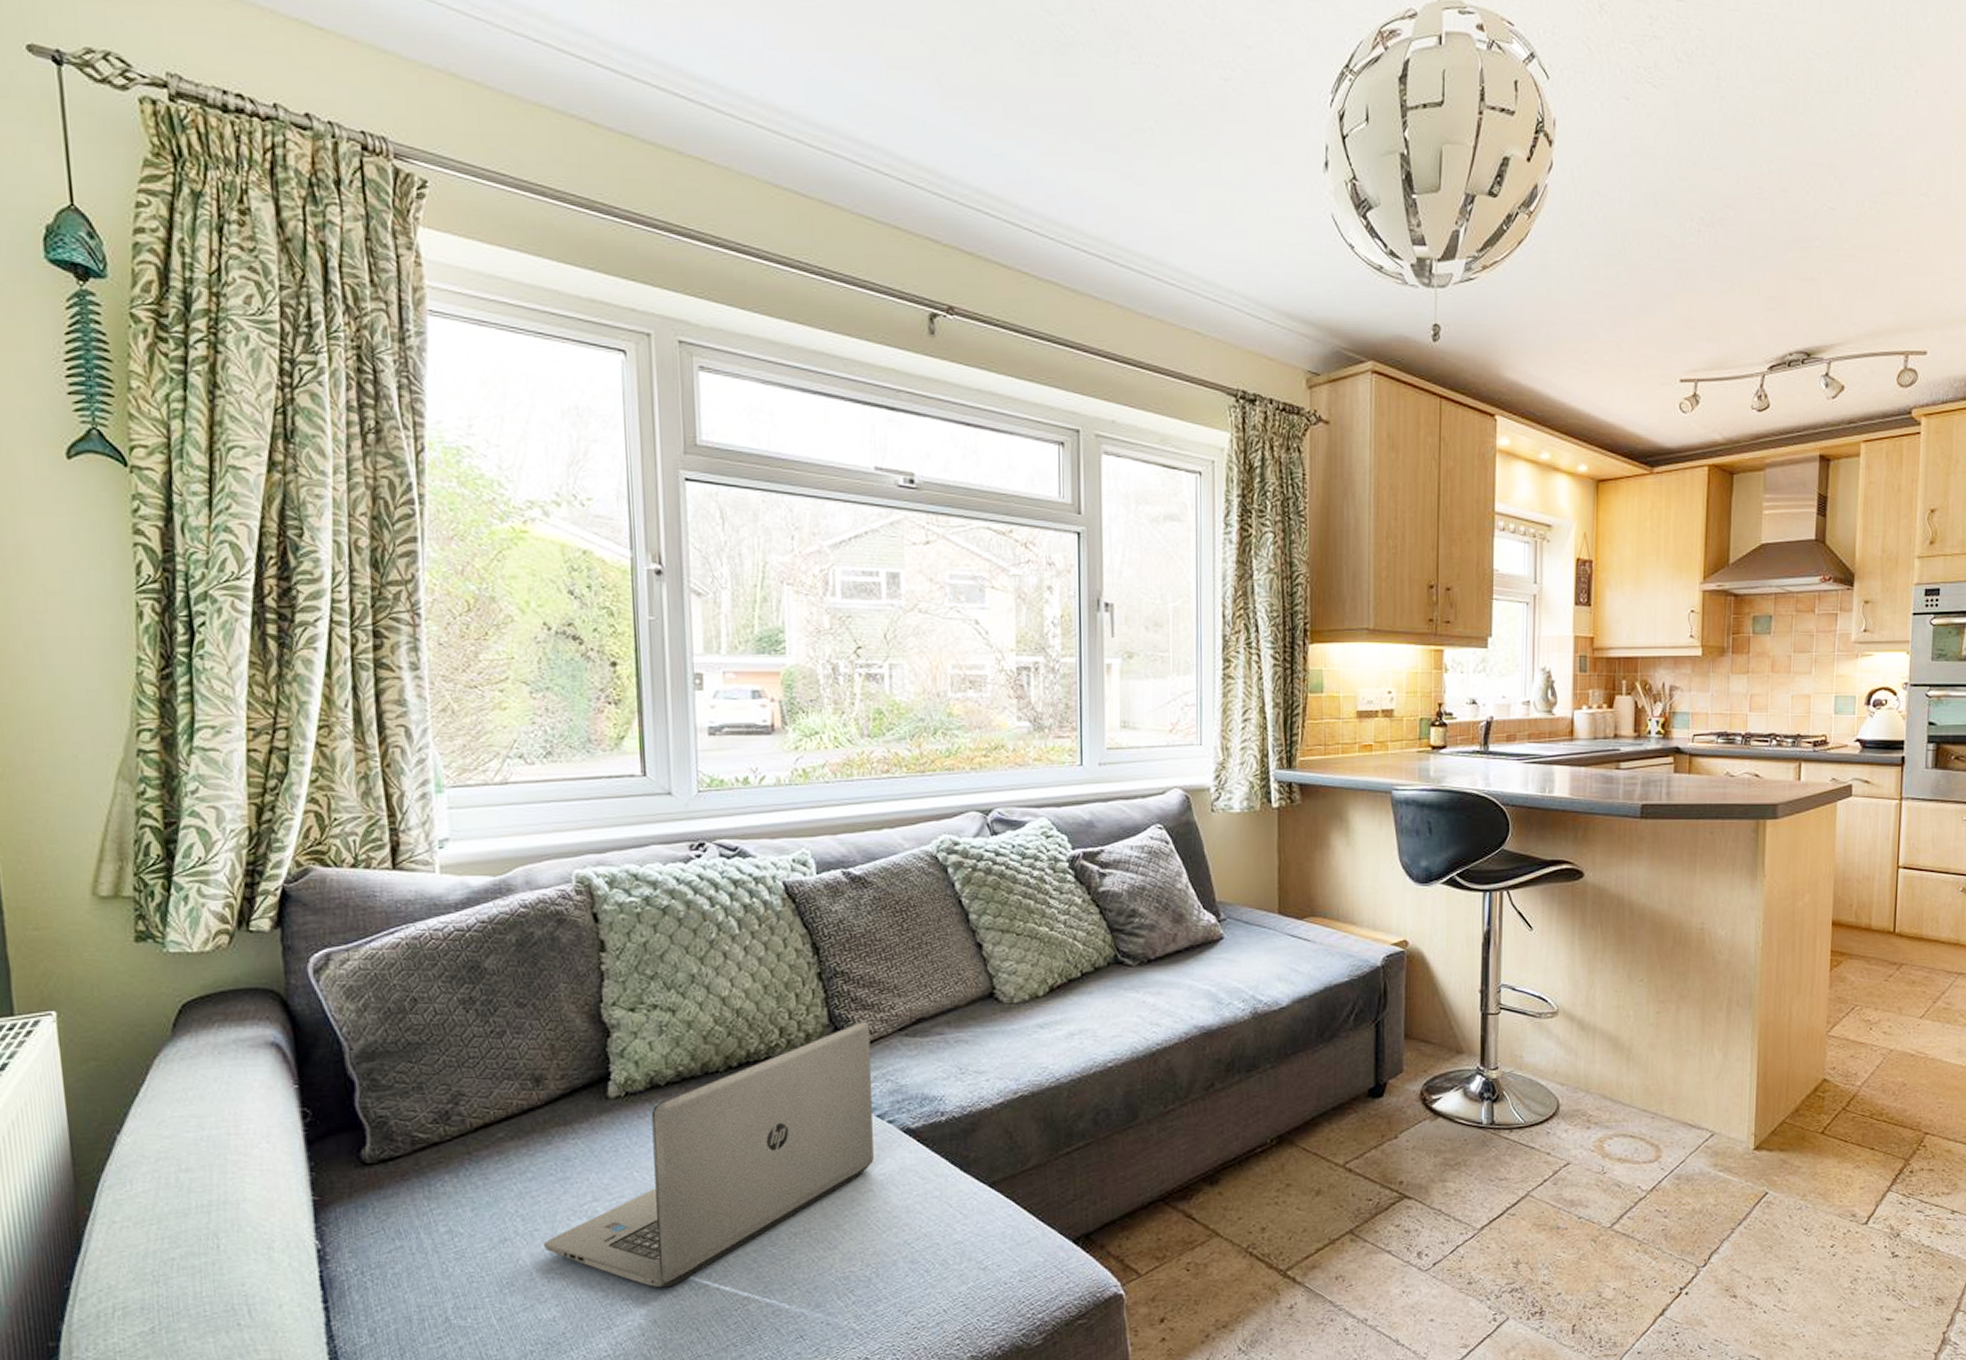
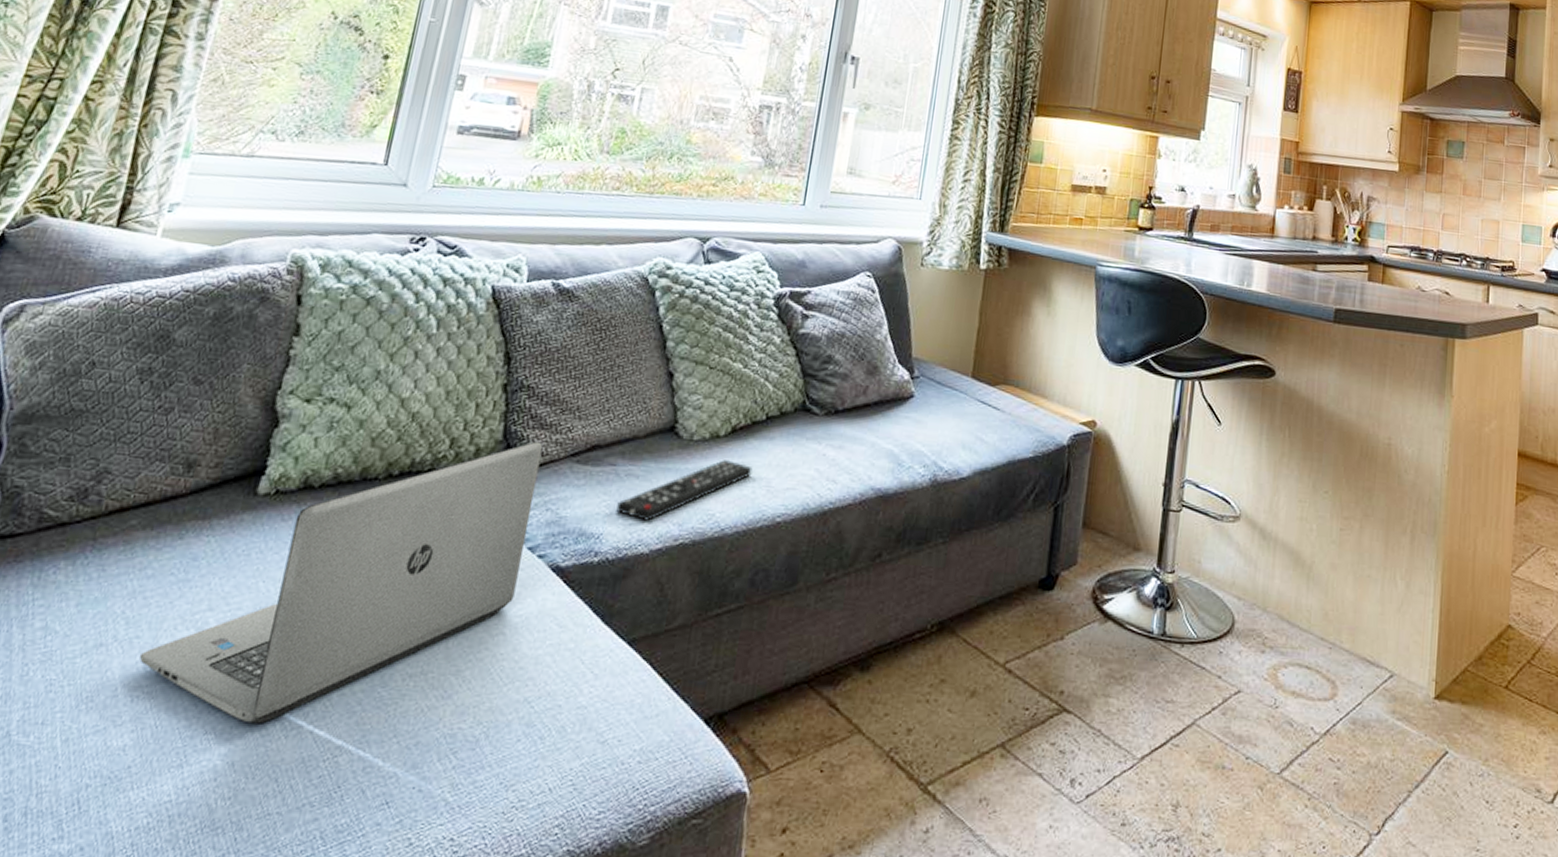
remote control: none [953,1017,1077,1080] -> present [616,460,753,521]

